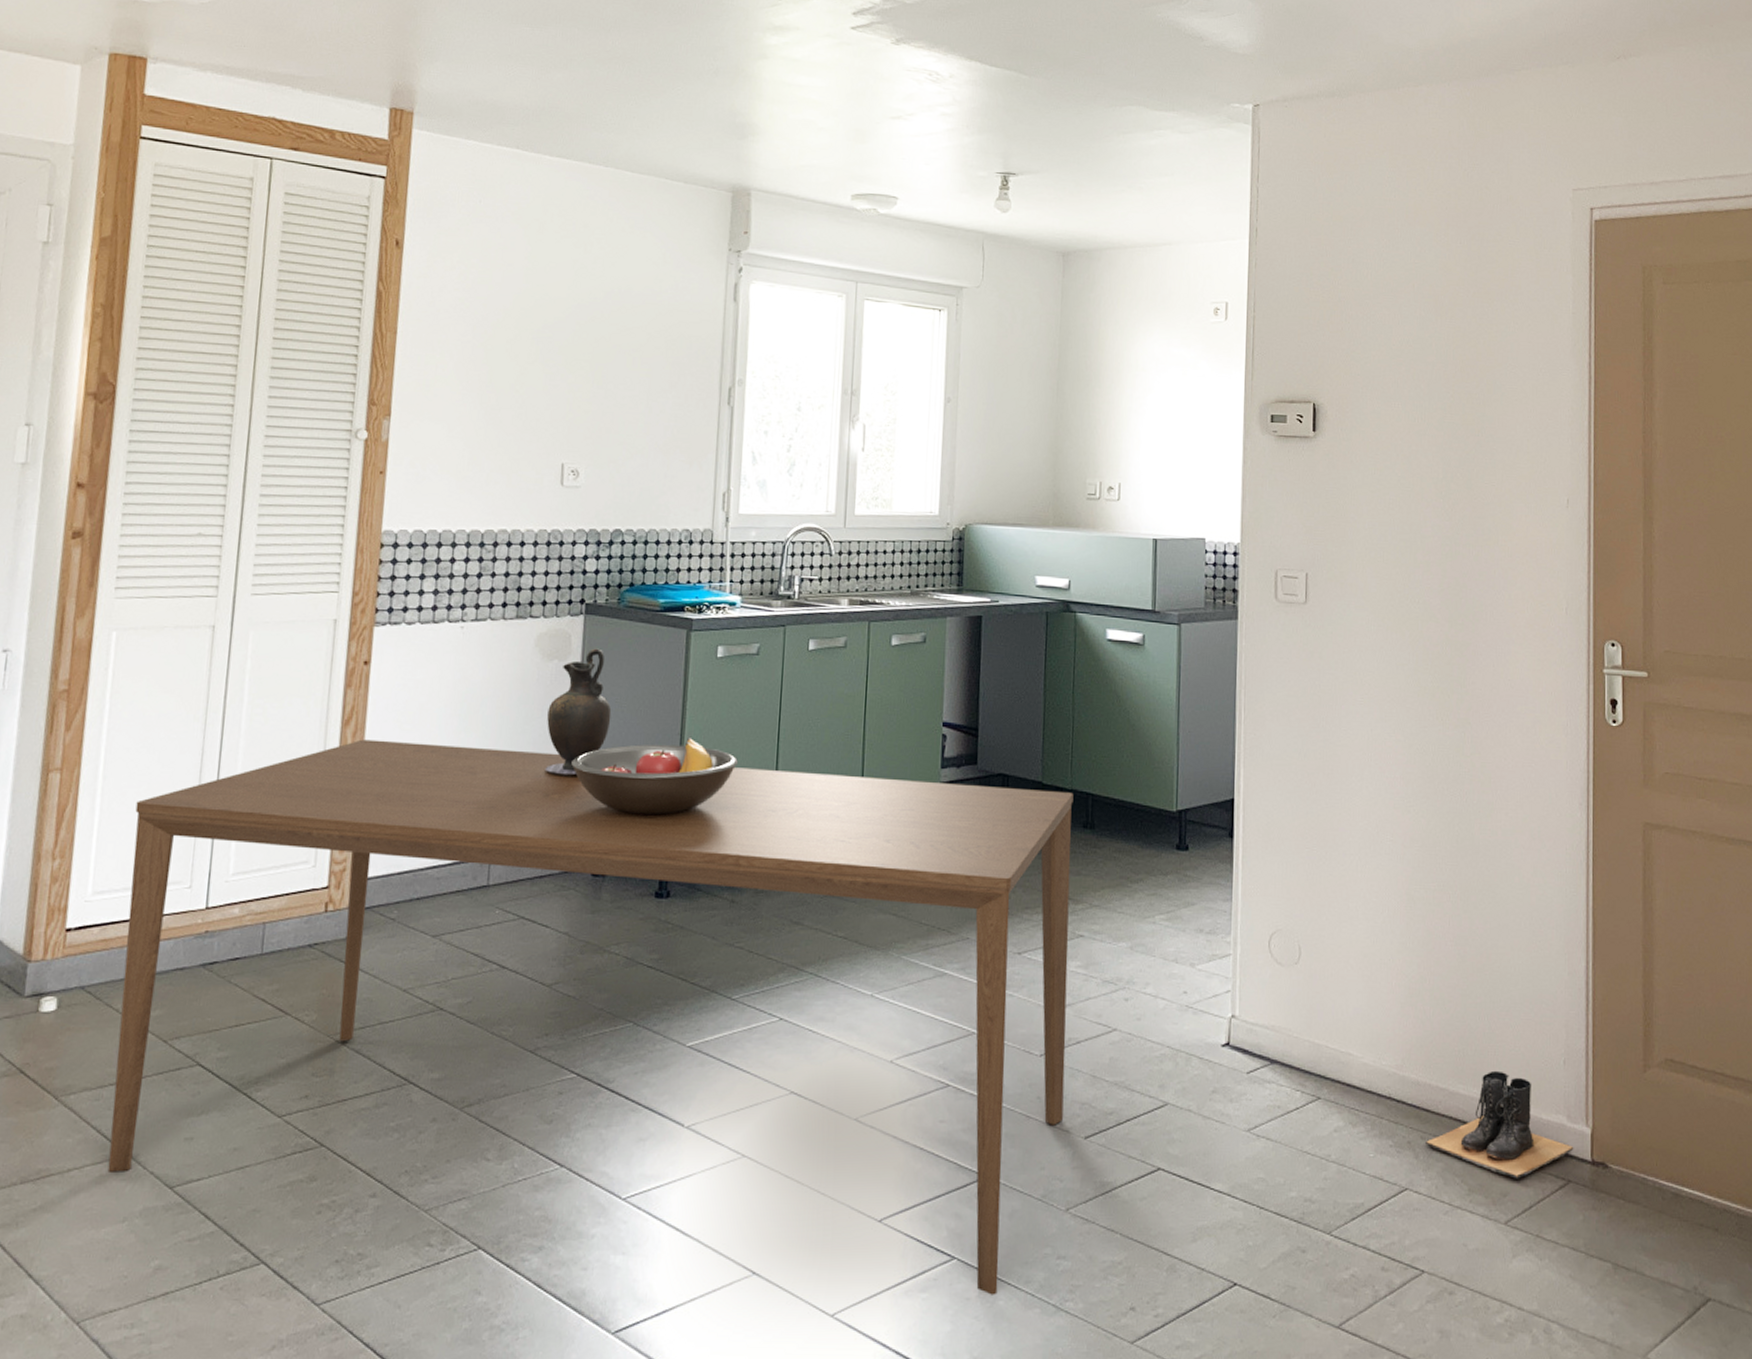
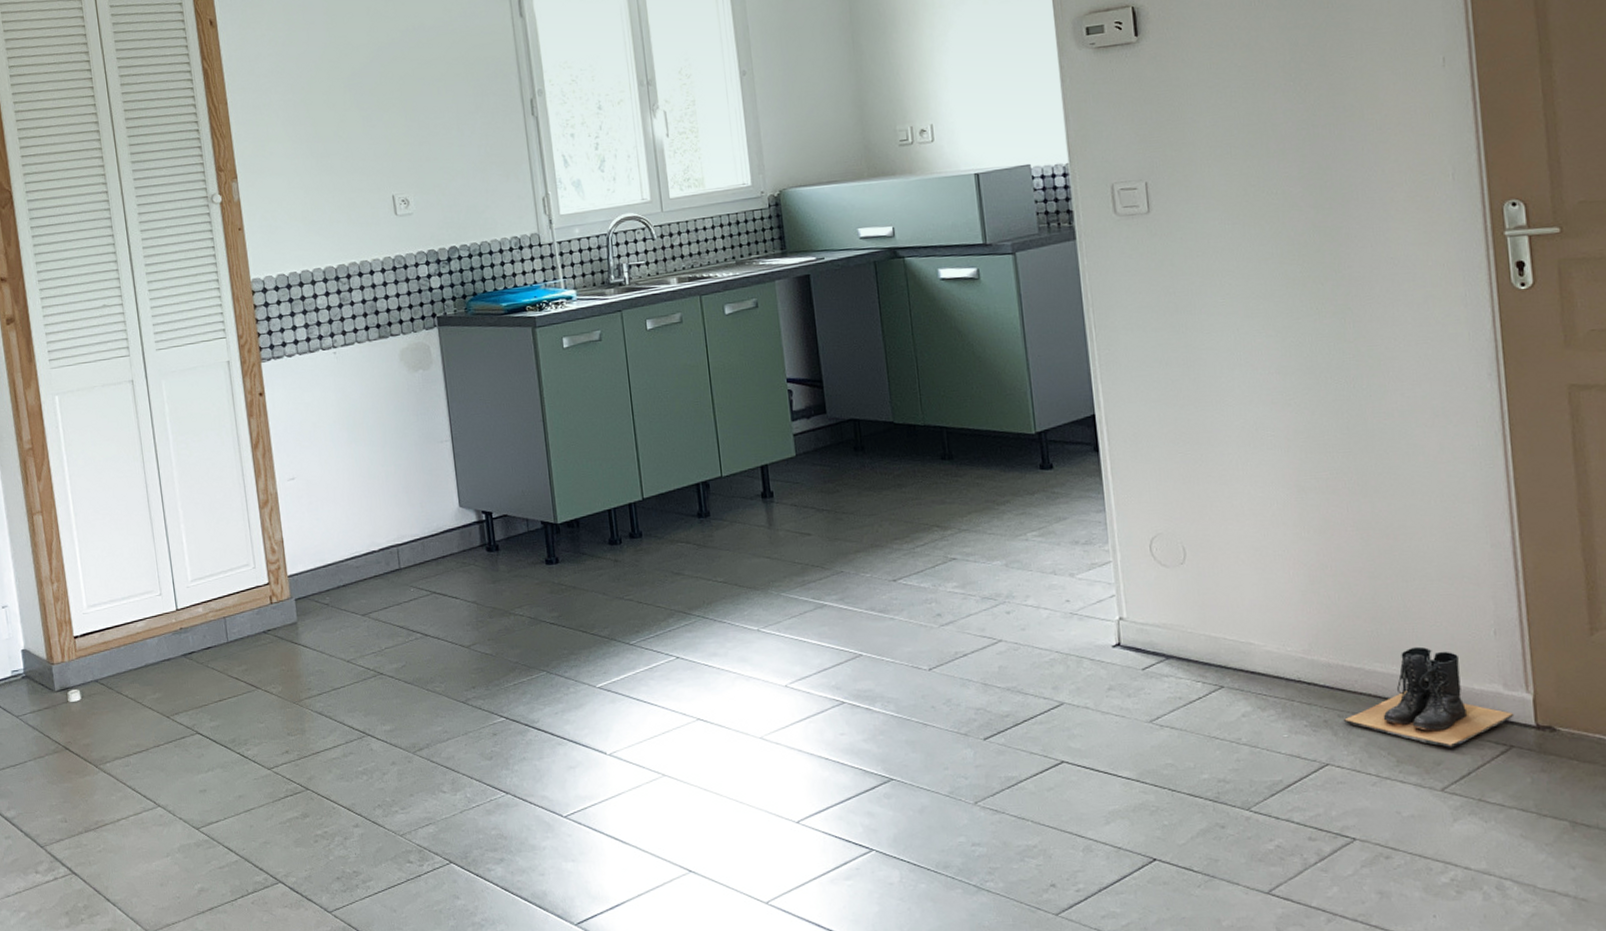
dining table: present [108,739,1074,1295] -> none [104,428,960,880]
pitcher: present [545,648,612,777] -> none [422,355,479,470]
fruit bowl: present [571,736,738,816] -> none [451,421,599,495]

